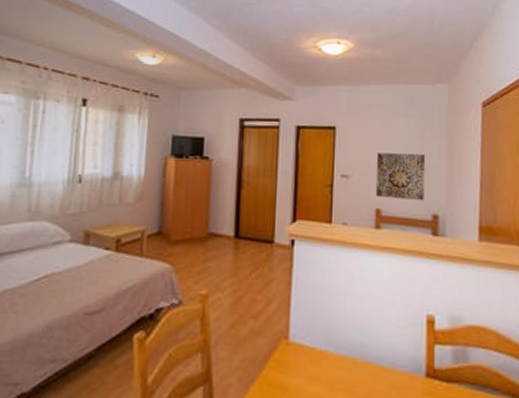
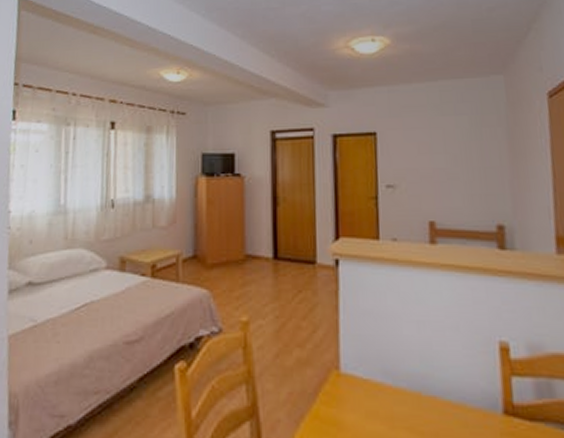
wall art: present [376,153,426,201] -> none [425,157,486,210]

